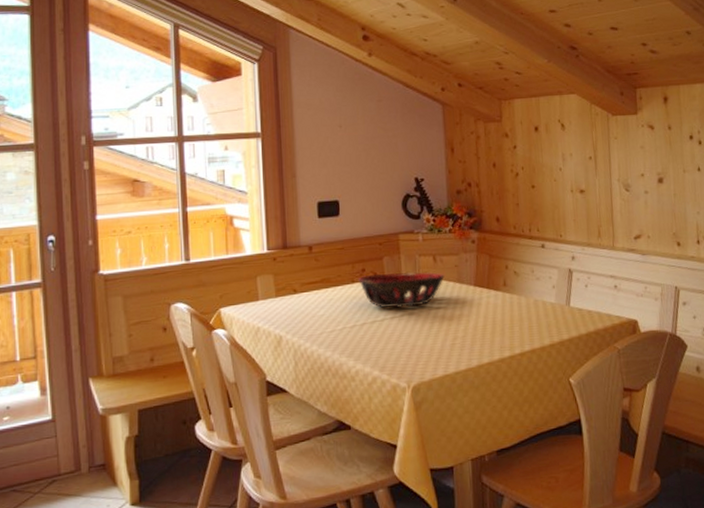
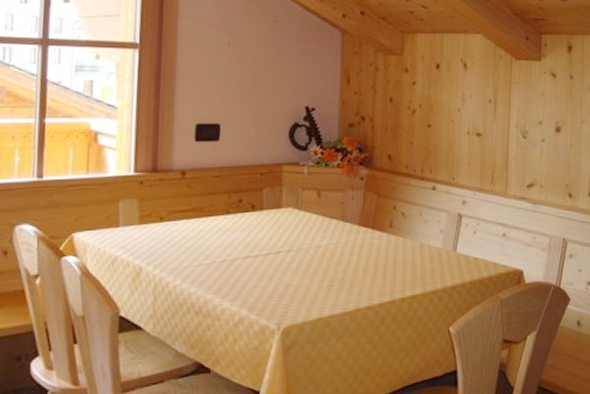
decorative bowl: present [358,271,445,309] -> none [234,205,328,245]

